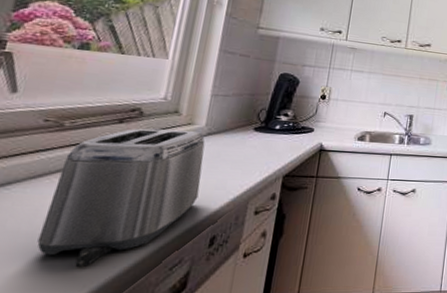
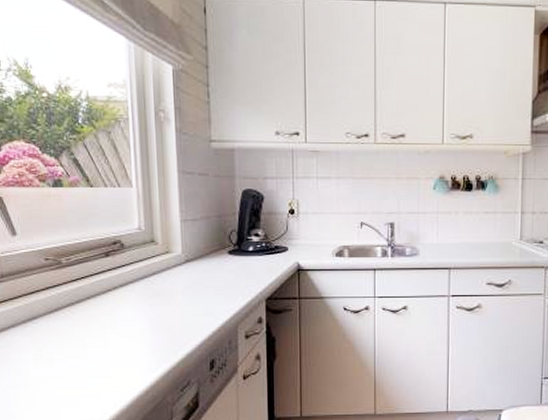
toaster: present [37,128,205,267] -> none [69,260,191,388]

